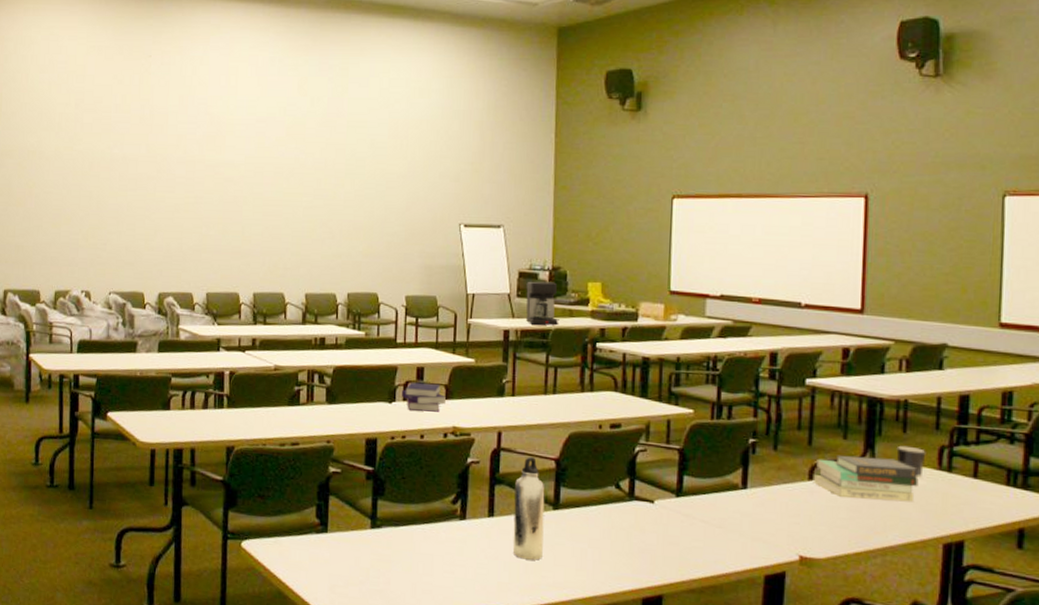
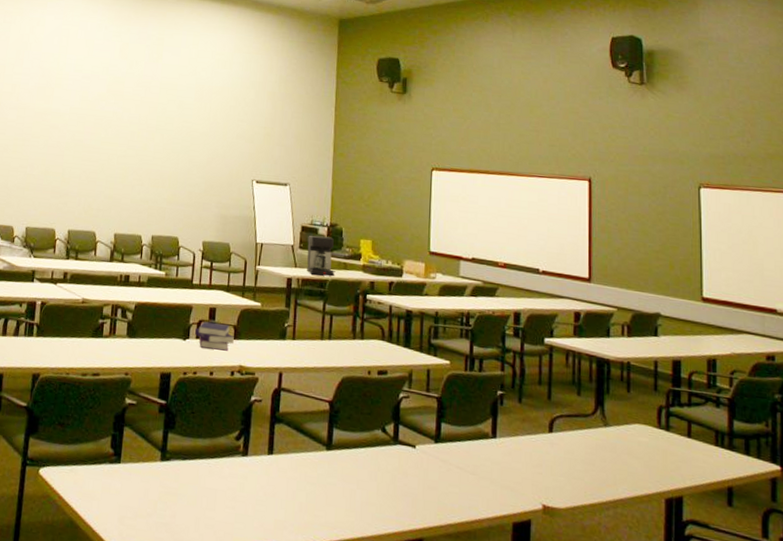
water bottle: present [512,456,545,560] -> none [289,397,320,499]
books: present [812,454,919,502] -> none [552,410,642,457]
mug: present [896,445,926,478] -> none [622,404,647,435]

